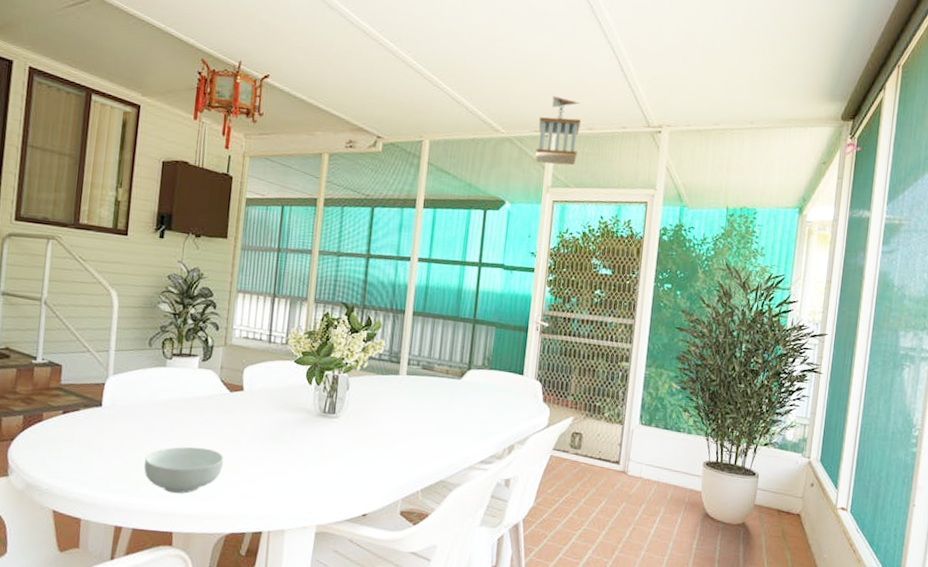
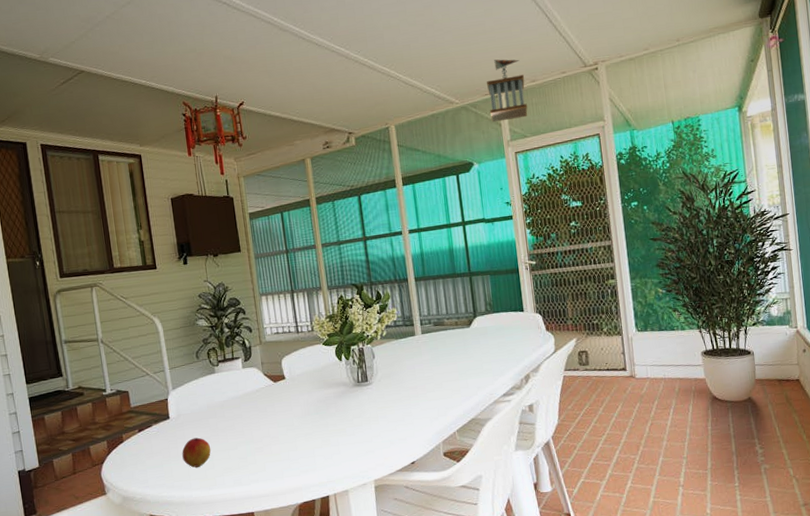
peach: none [106,434,141,468] -> present [182,437,211,468]
cereal bowl: present [144,447,224,494] -> none [216,435,283,479]

